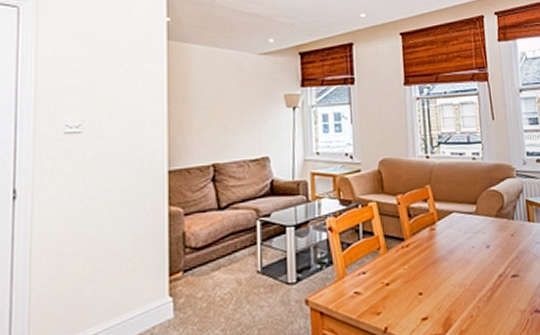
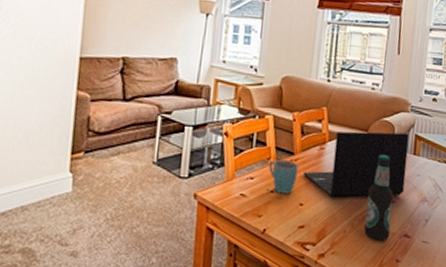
mug: none [379,247,412,285] -> present [268,160,299,194]
laptop: none [417,200,525,282] -> present [303,131,410,199]
bottle: none [487,226,520,322] -> present [363,154,394,242]

